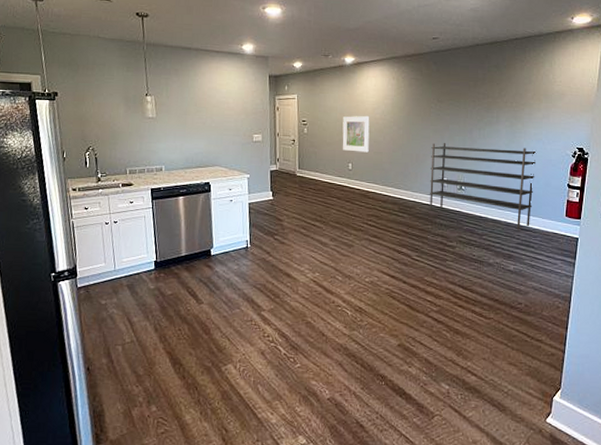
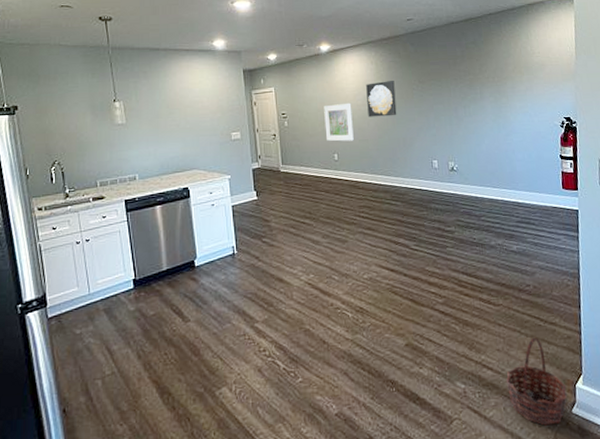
wall art: none [385,97,414,132] -> present [366,81,397,117]
shelving unit: present [429,143,537,230] -> none [418,122,528,208]
basket: none [487,351,544,430] -> present [505,337,568,426]

